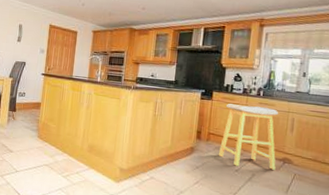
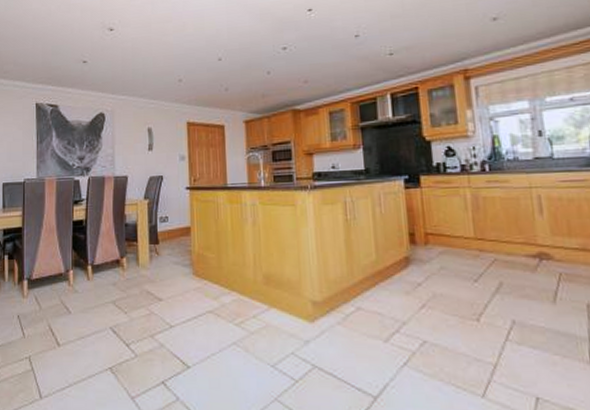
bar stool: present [218,103,279,170] -> none [441,186,531,275]

